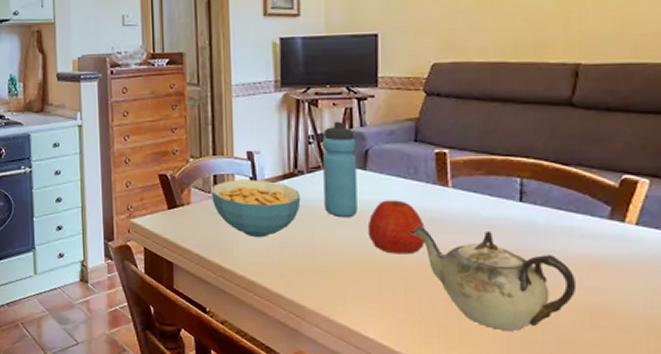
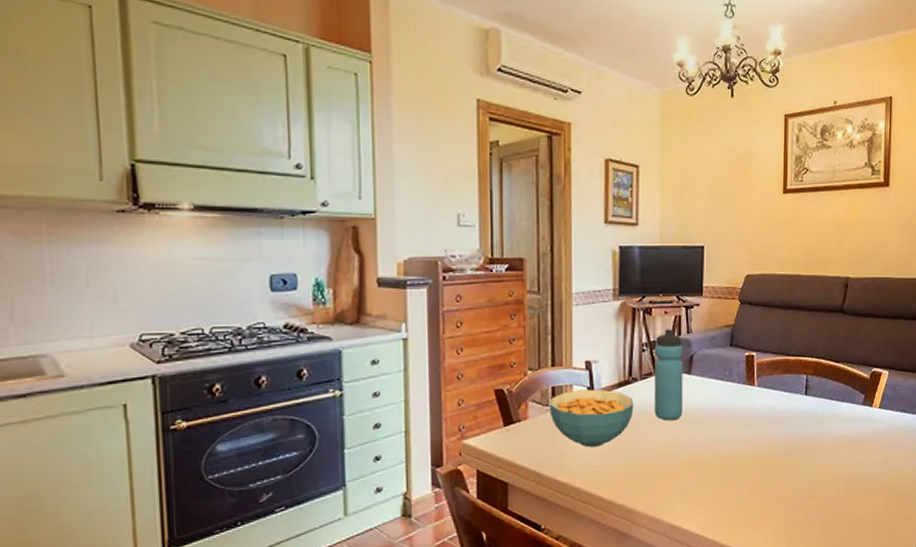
apple: present [367,200,425,255] -> none [690,401,736,451]
teapot: present [410,226,577,331] -> none [724,422,841,507]

